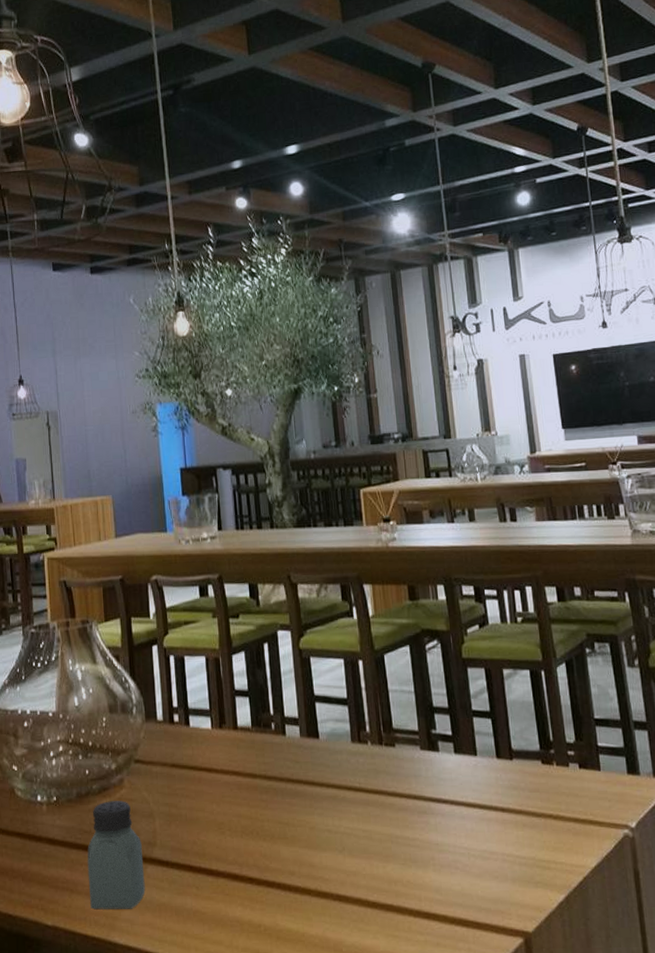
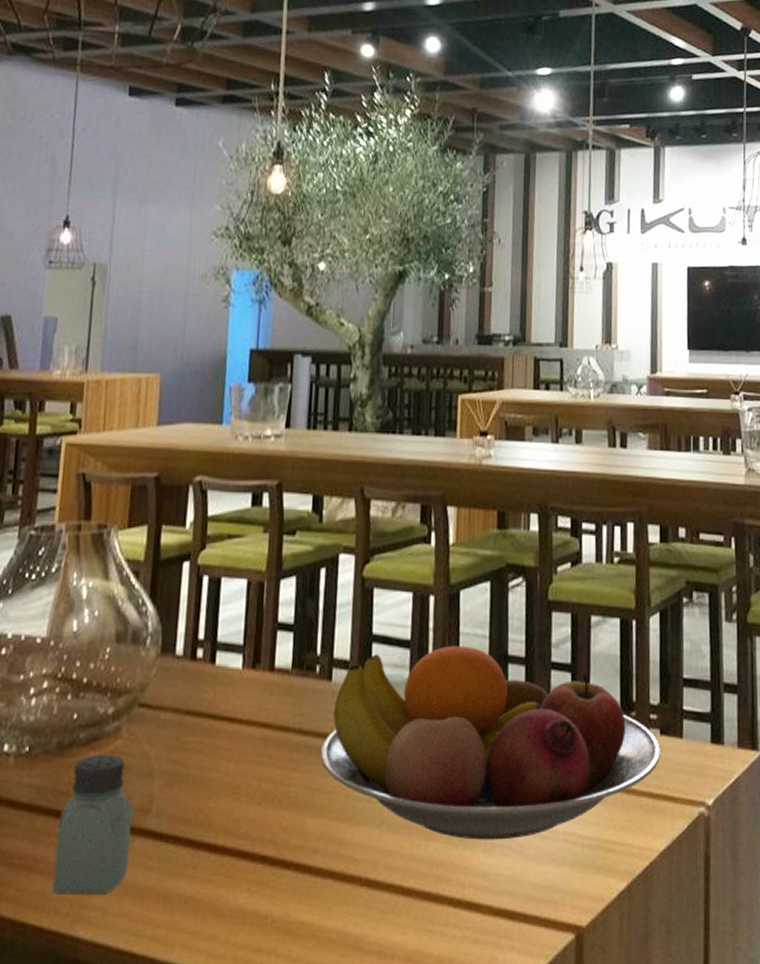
fruit bowl: none [284,701,582,862] -> present [320,645,660,840]

